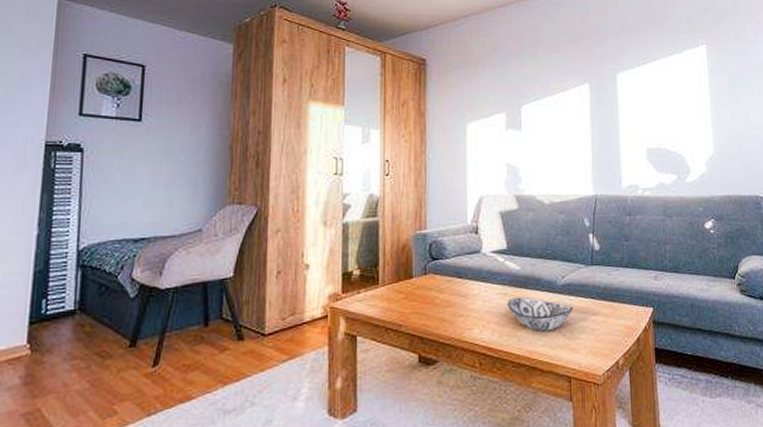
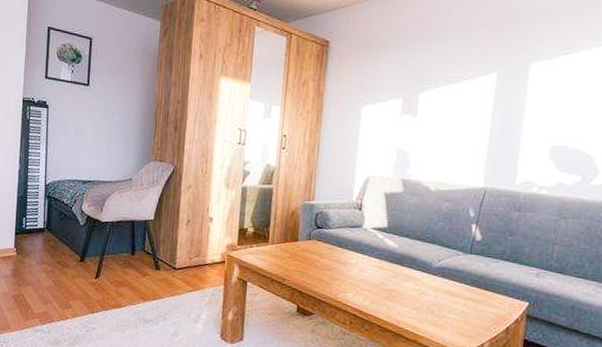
decorative bowl: present [507,297,573,332] -> none [381,271,446,306]

